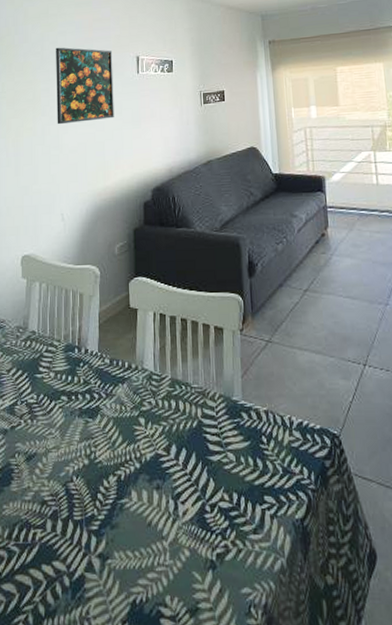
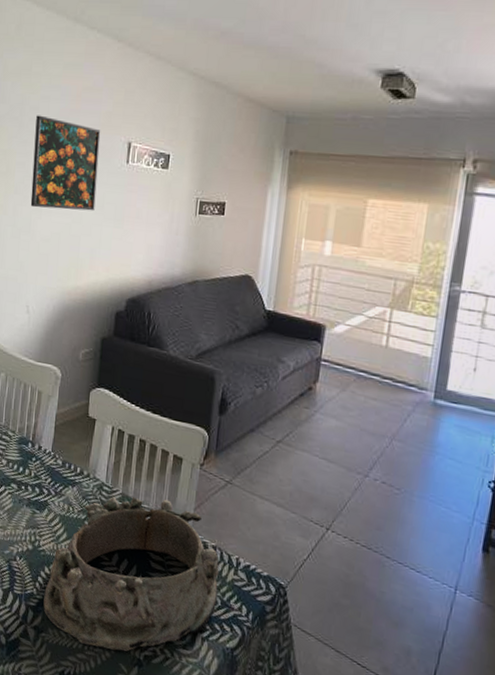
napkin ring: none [105,374,279,560] -> present [43,496,220,652]

